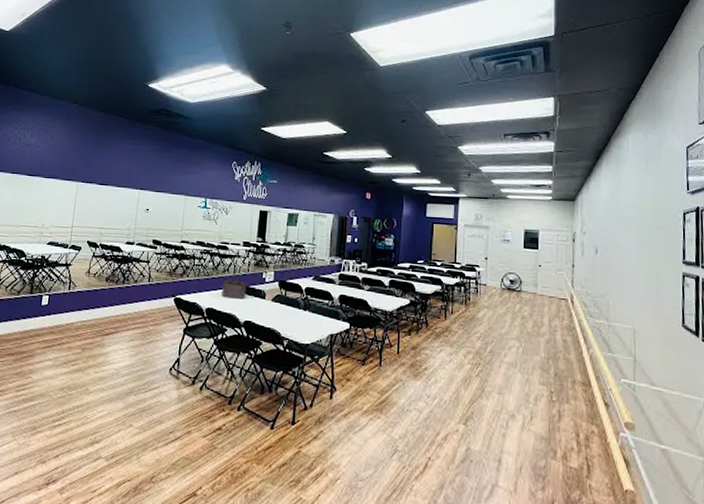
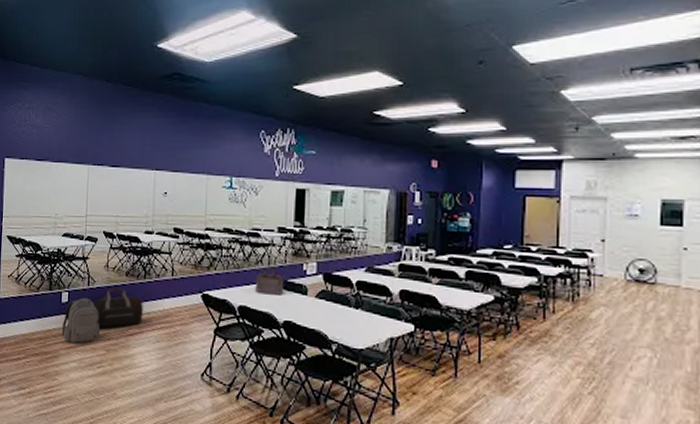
backpack: none [38,300,78,343] -> present [61,297,100,343]
duffel bag: none [71,292,120,330] -> present [91,288,143,329]

